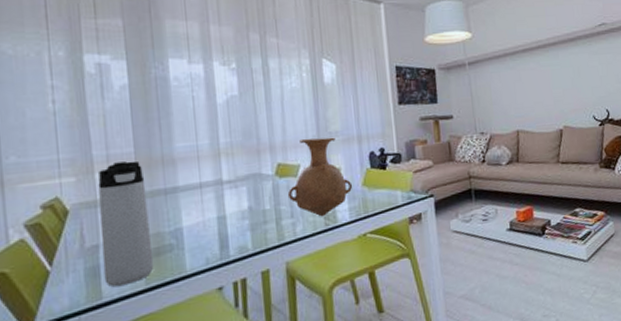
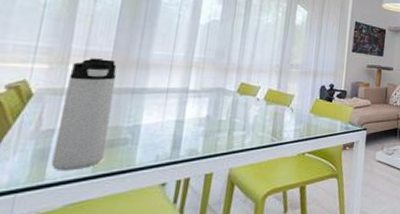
vase: present [287,137,352,217] -> none [243,65,301,133]

